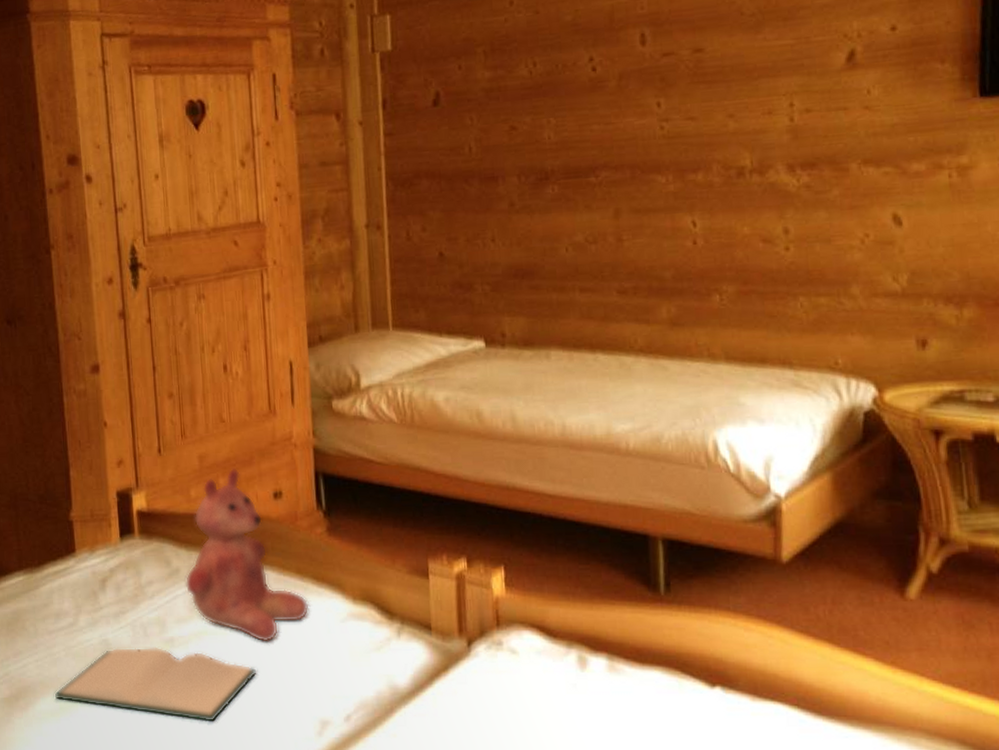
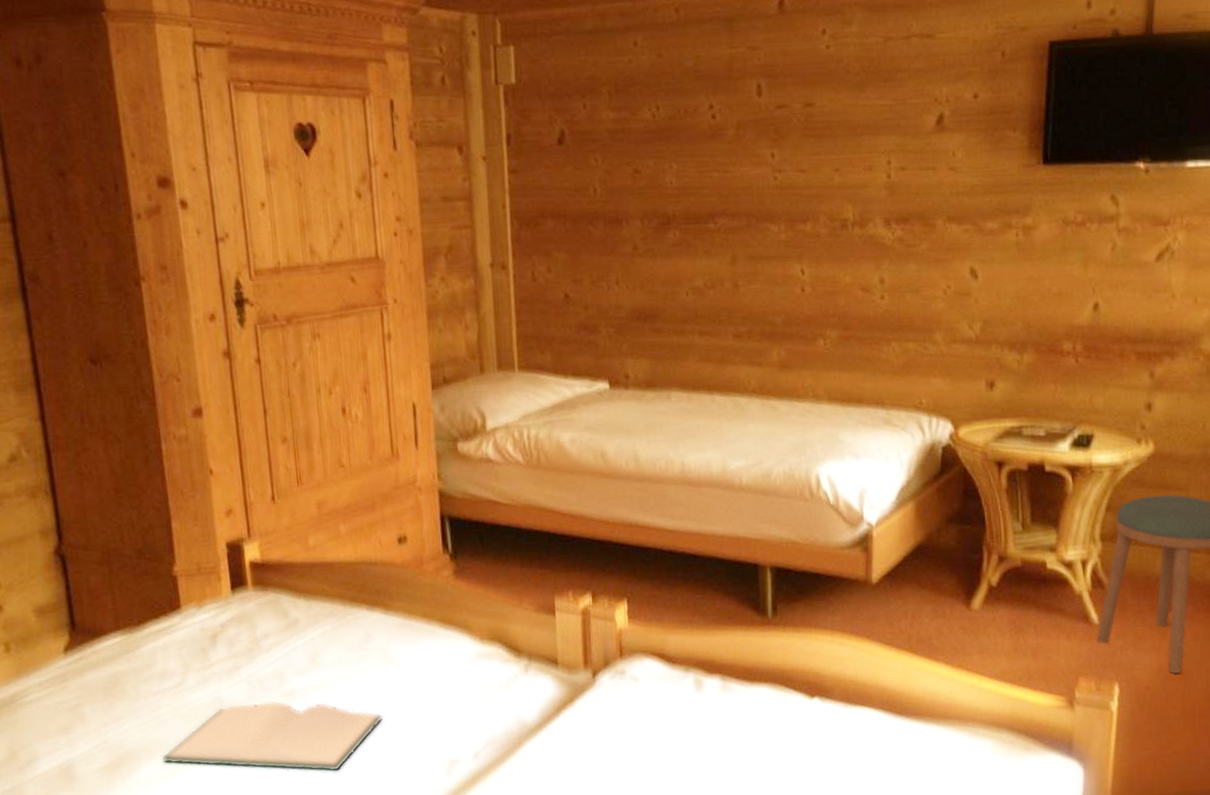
teddy bear: present [185,468,310,642] -> none [304,513,437,688]

